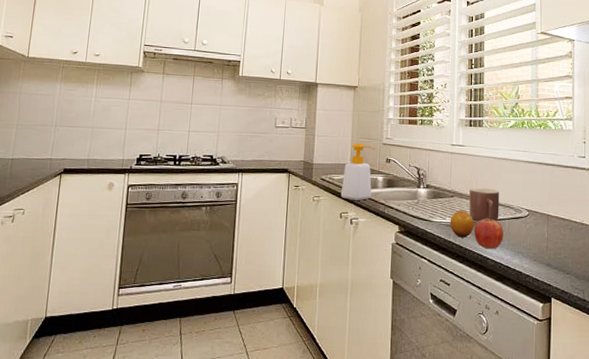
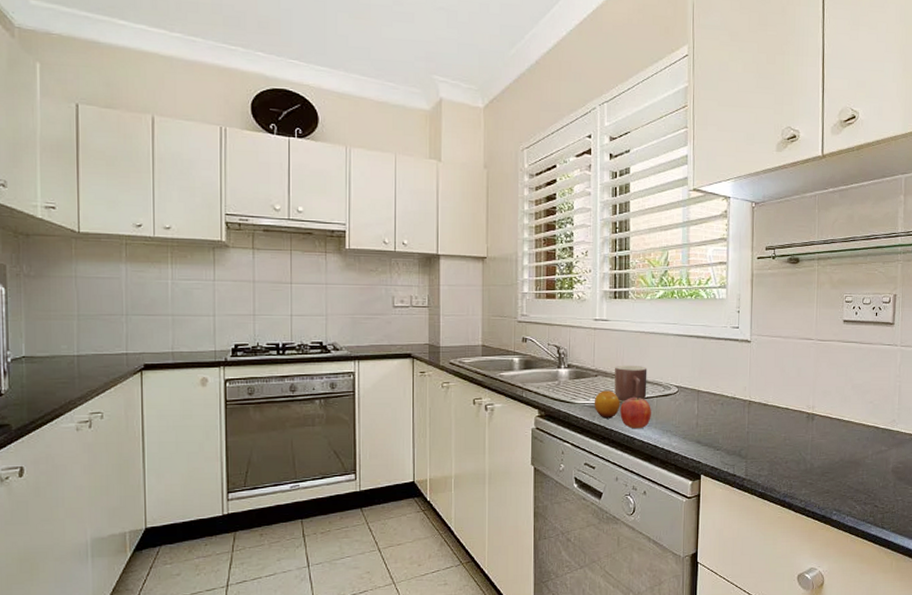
soap bottle: present [340,143,376,201] -> none [472,321,510,386]

